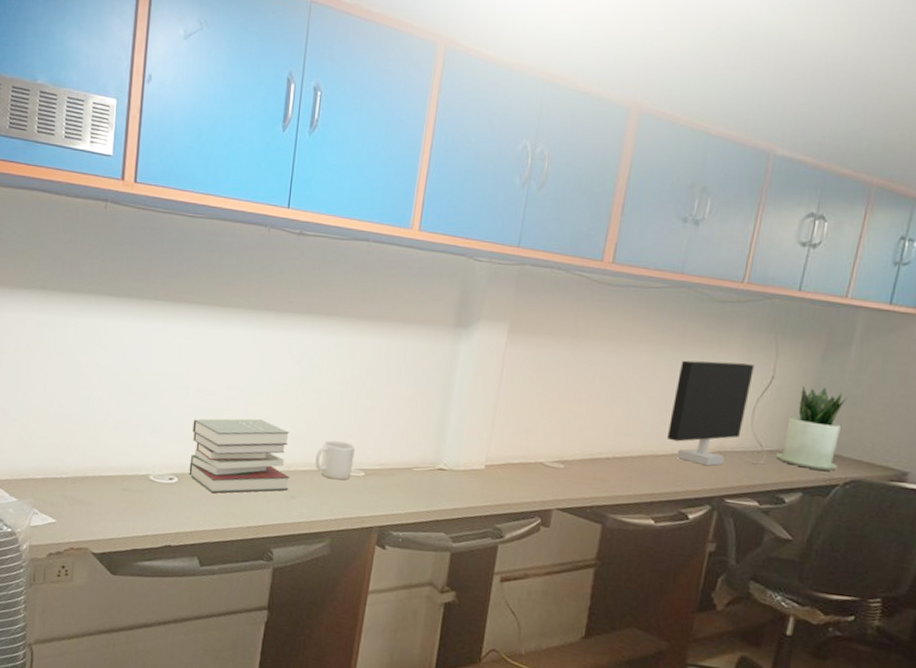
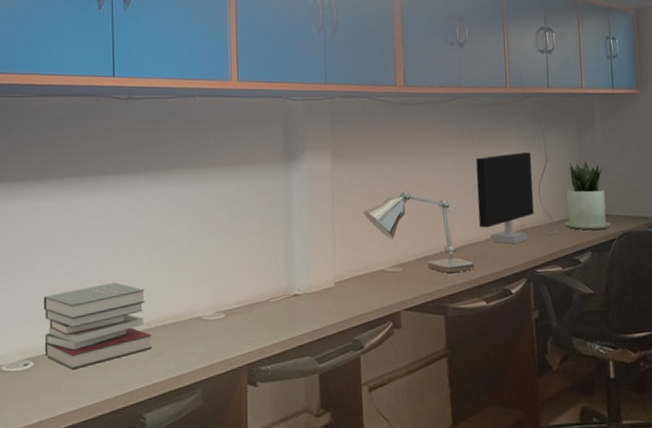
mug: present [315,440,355,480] -> none [174,288,213,328]
desk lamp: none [533,383,651,484] -> present [364,191,475,273]

